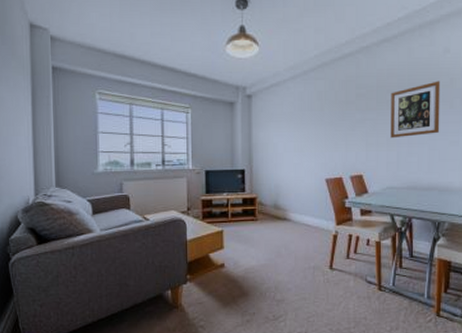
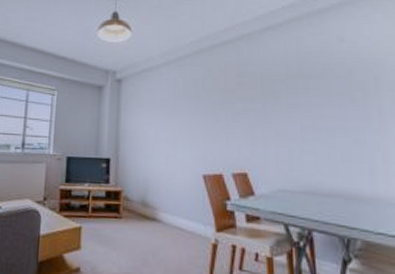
wall art: present [390,81,441,139] -> none [277,71,340,133]

